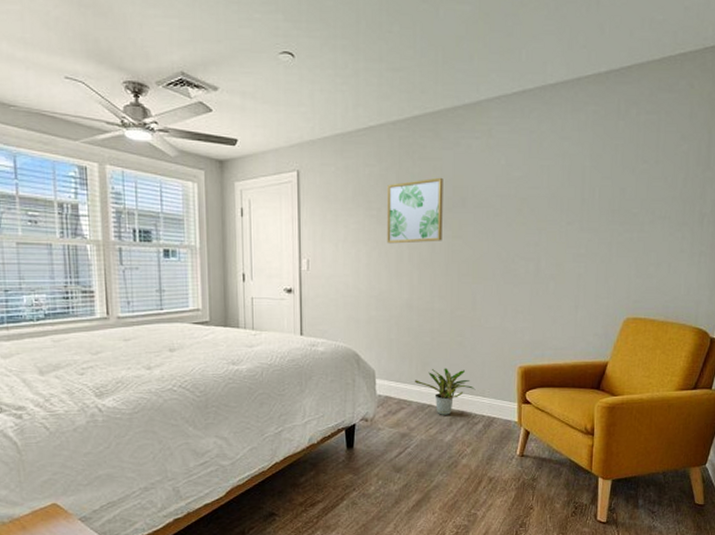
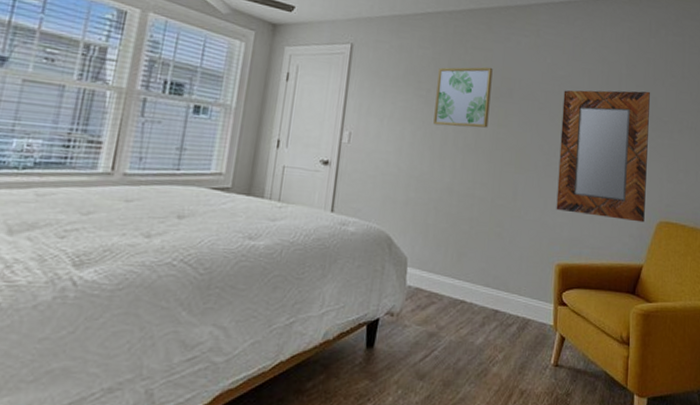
potted plant: present [415,368,476,415] -> none [449,260,512,314]
home mirror: none [516,182,618,321] -> present [556,90,650,223]

